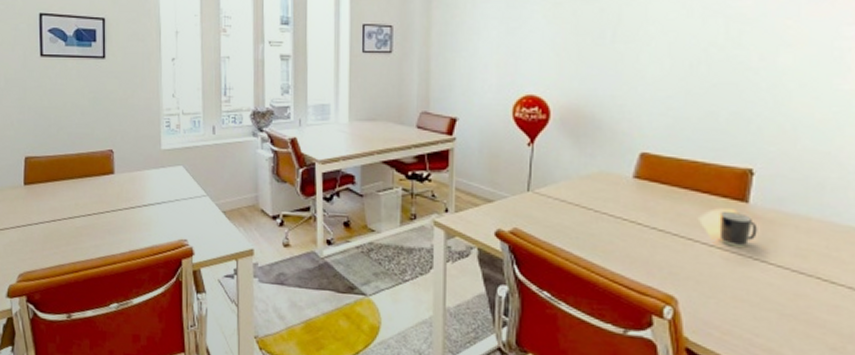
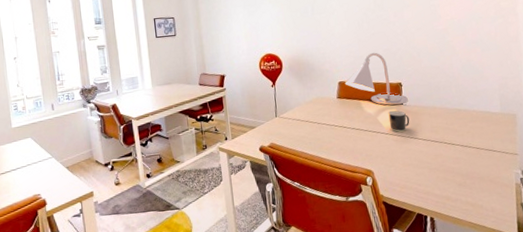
table lamp: none [650,114,760,205] -> present [344,52,408,106]

